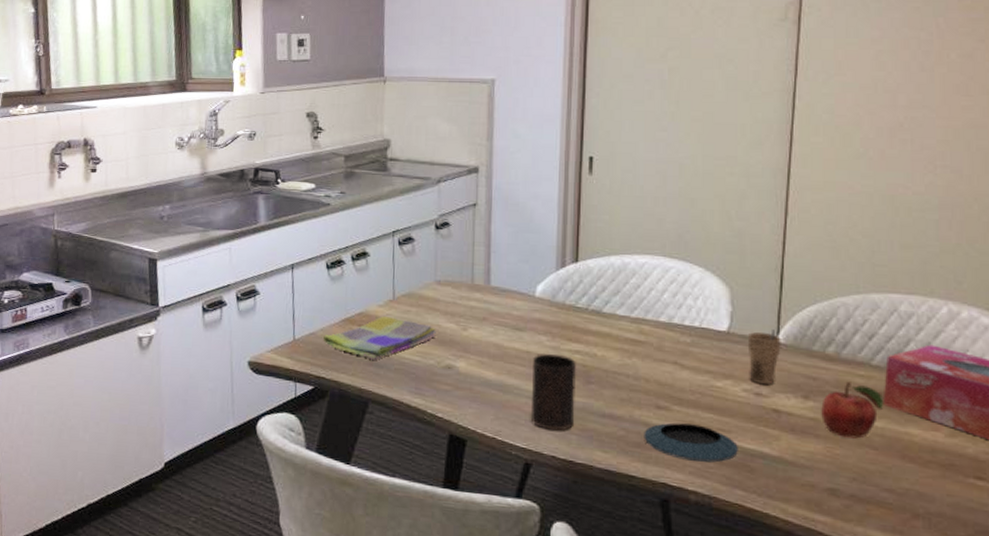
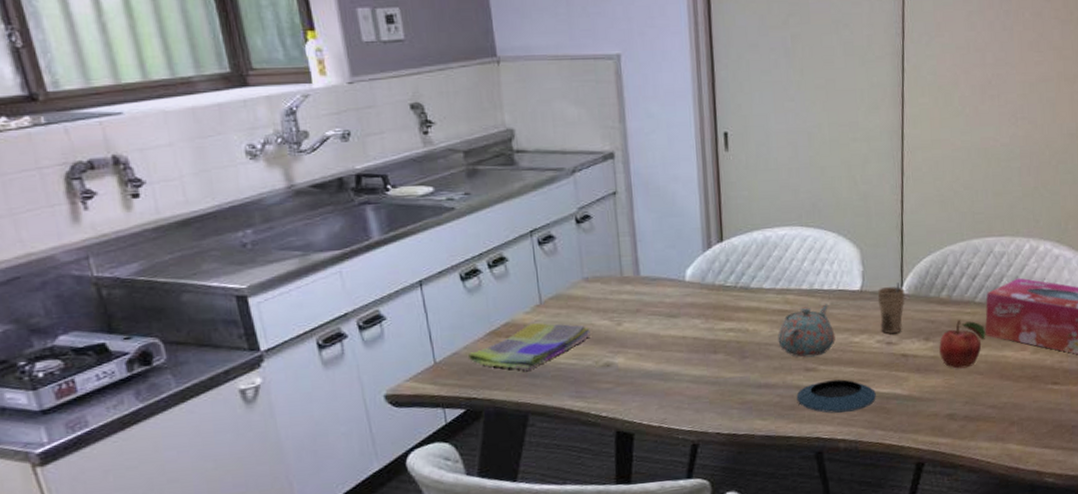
cup: present [532,354,577,431] -> none [690,335,734,409]
teapot: none [628,340,694,395] -> present [778,304,835,358]

